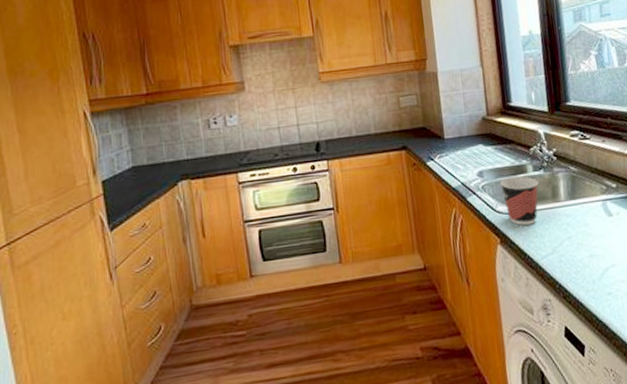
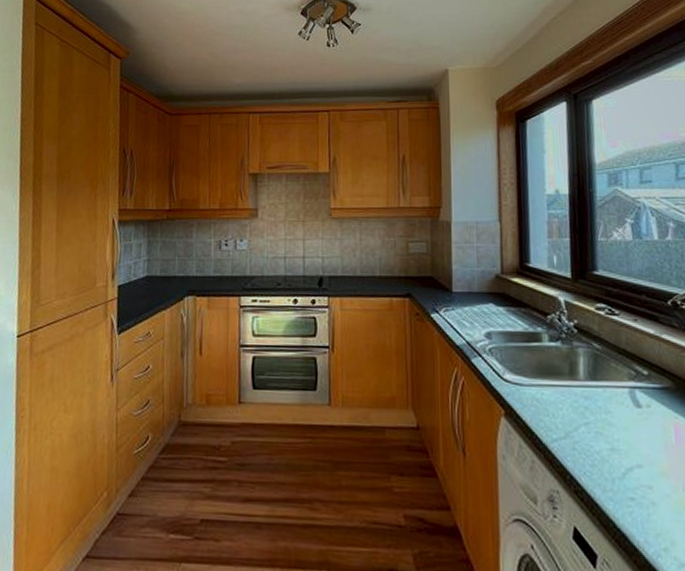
cup: present [500,176,539,226] -> none [510,344,554,401]

